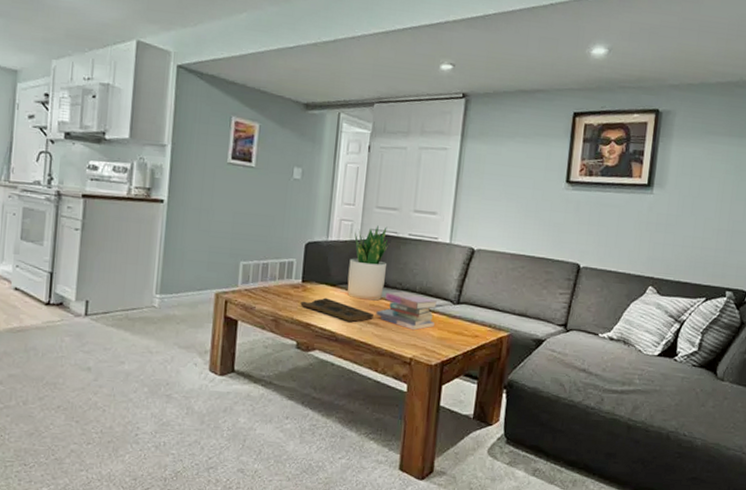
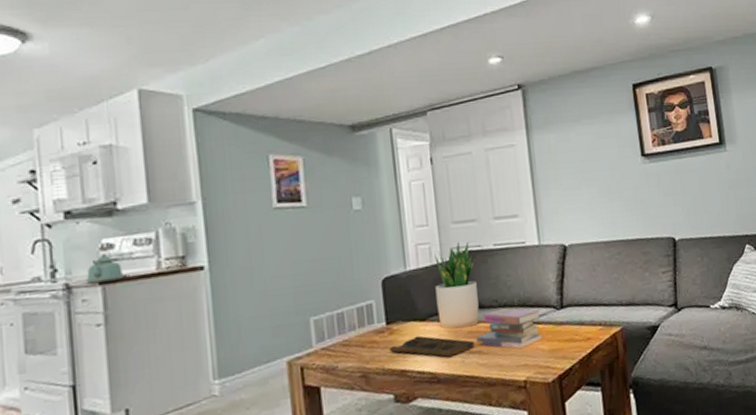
kettle: none [74,167,101,198] -> present [87,246,123,285]

